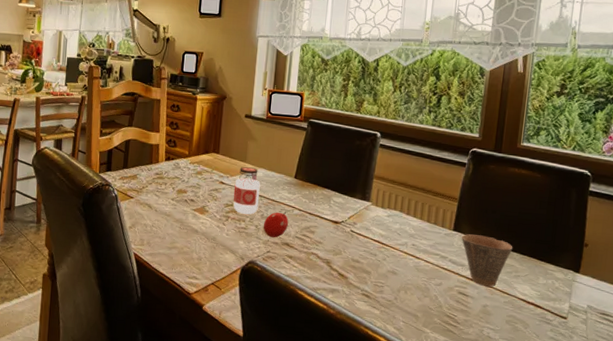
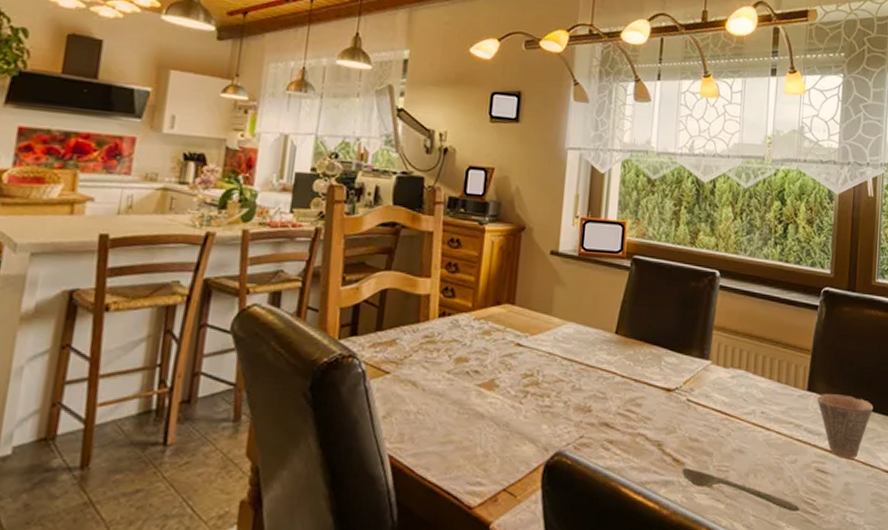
jar: present [233,167,260,215] -> none [533,321,571,387]
fruit: present [263,211,288,238] -> none [574,379,608,417]
spoon: none [346,281,443,323] -> present [682,468,800,513]

